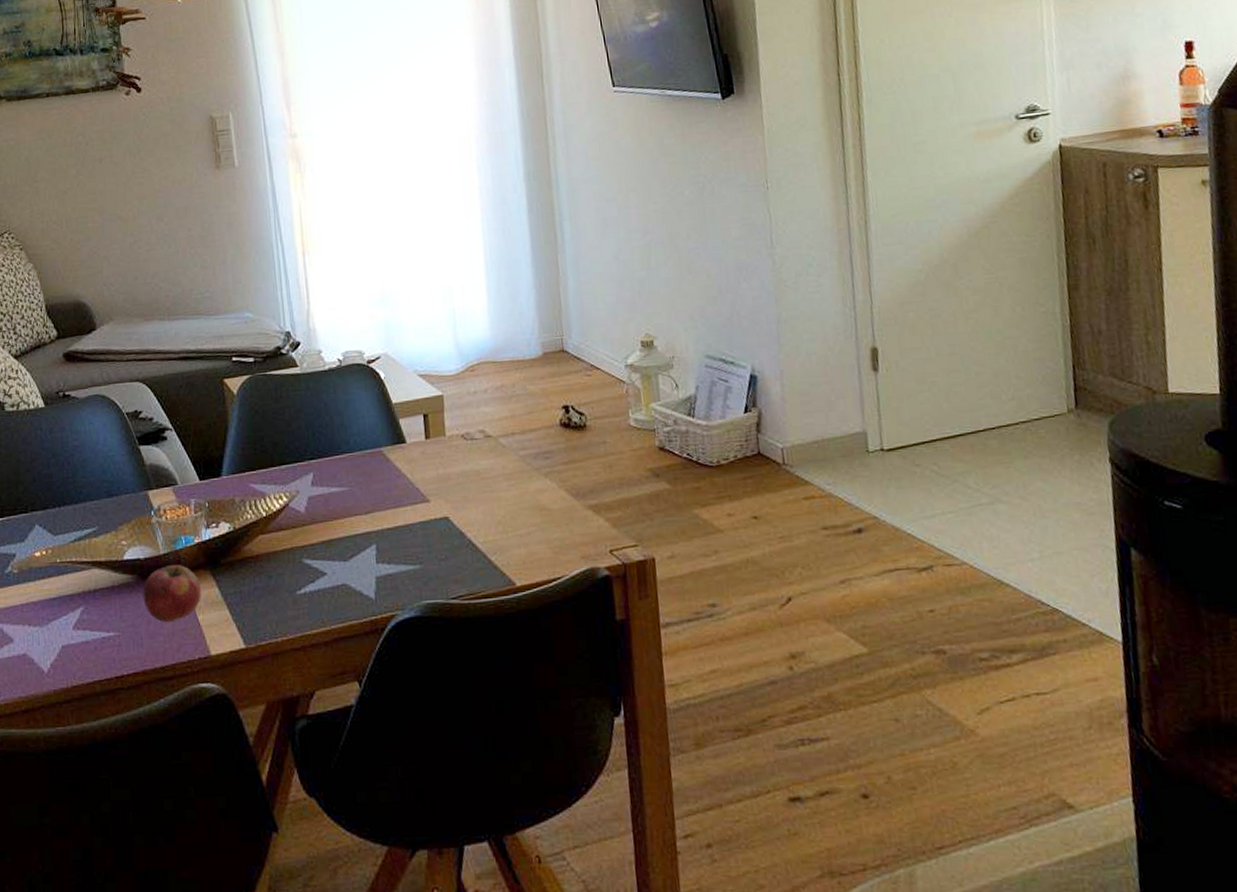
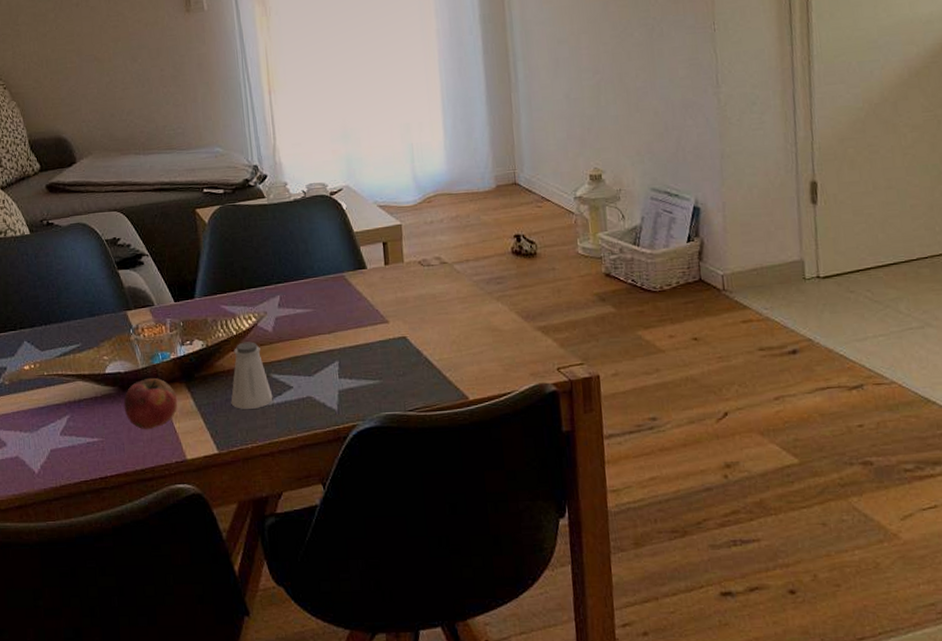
saltshaker: none [259,523,305,599] -> present [231,341,273,409]

